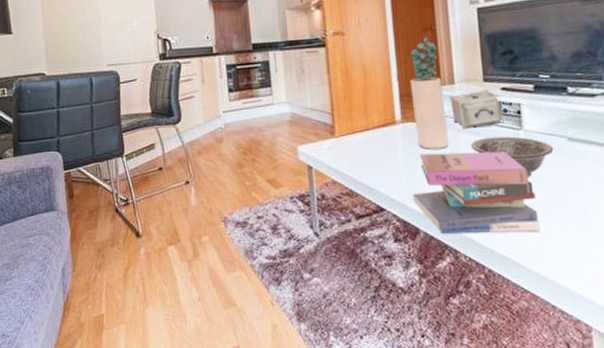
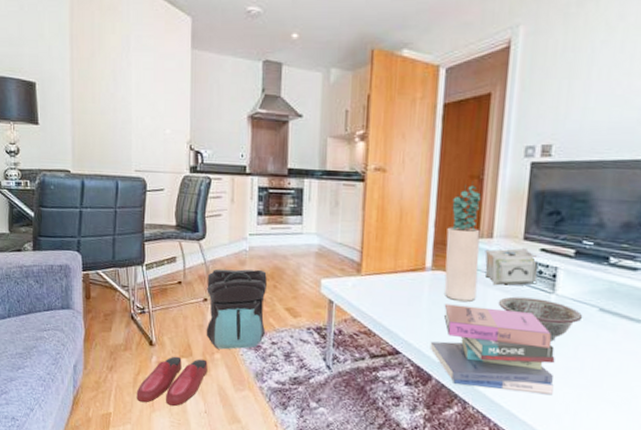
slippers: none [127,244,197,299] -> present [136,356,208,406]
backpack: none [187,144,250,231] -> present [206,268,267,350]

